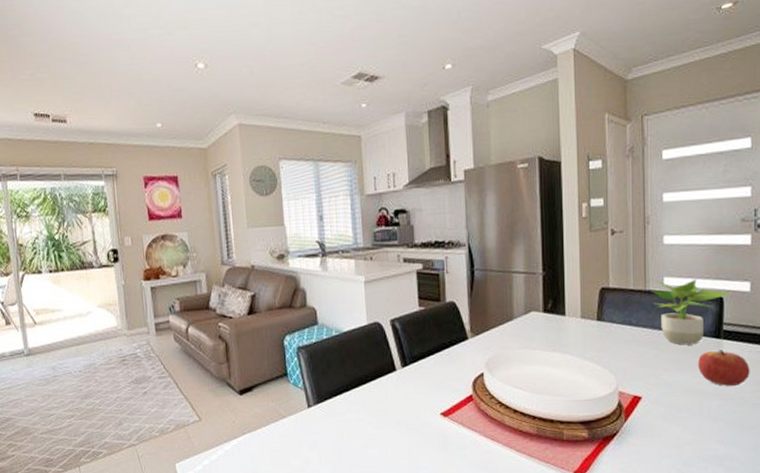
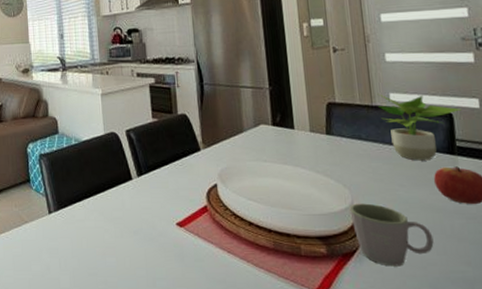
mug: none [614,388,691,447] -> present [349,203,434,267]

